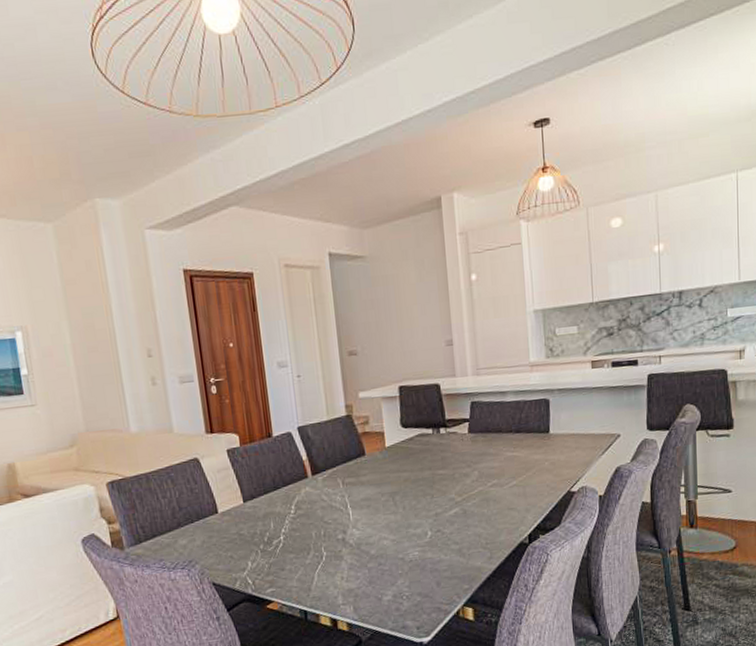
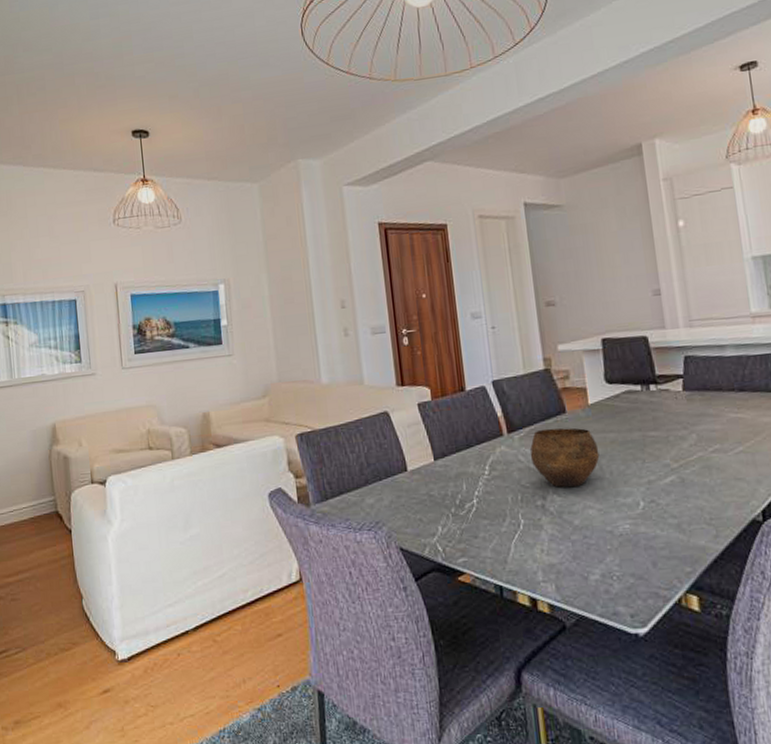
bowl: none [332,468,394,523] -> present [530,427,600,488]

